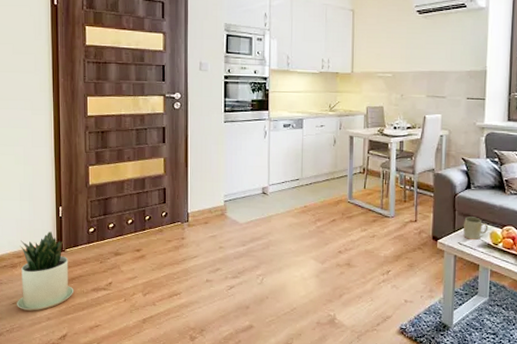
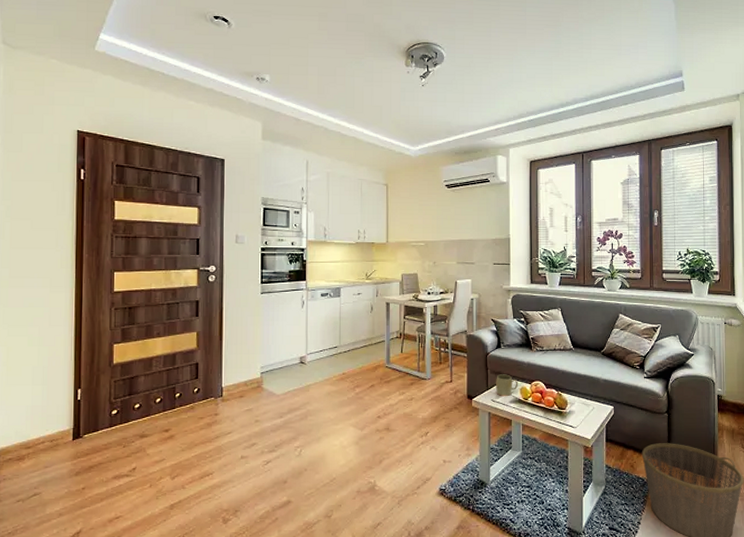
planter: present [17,232,74,311] -> none [22,417,92,508]

